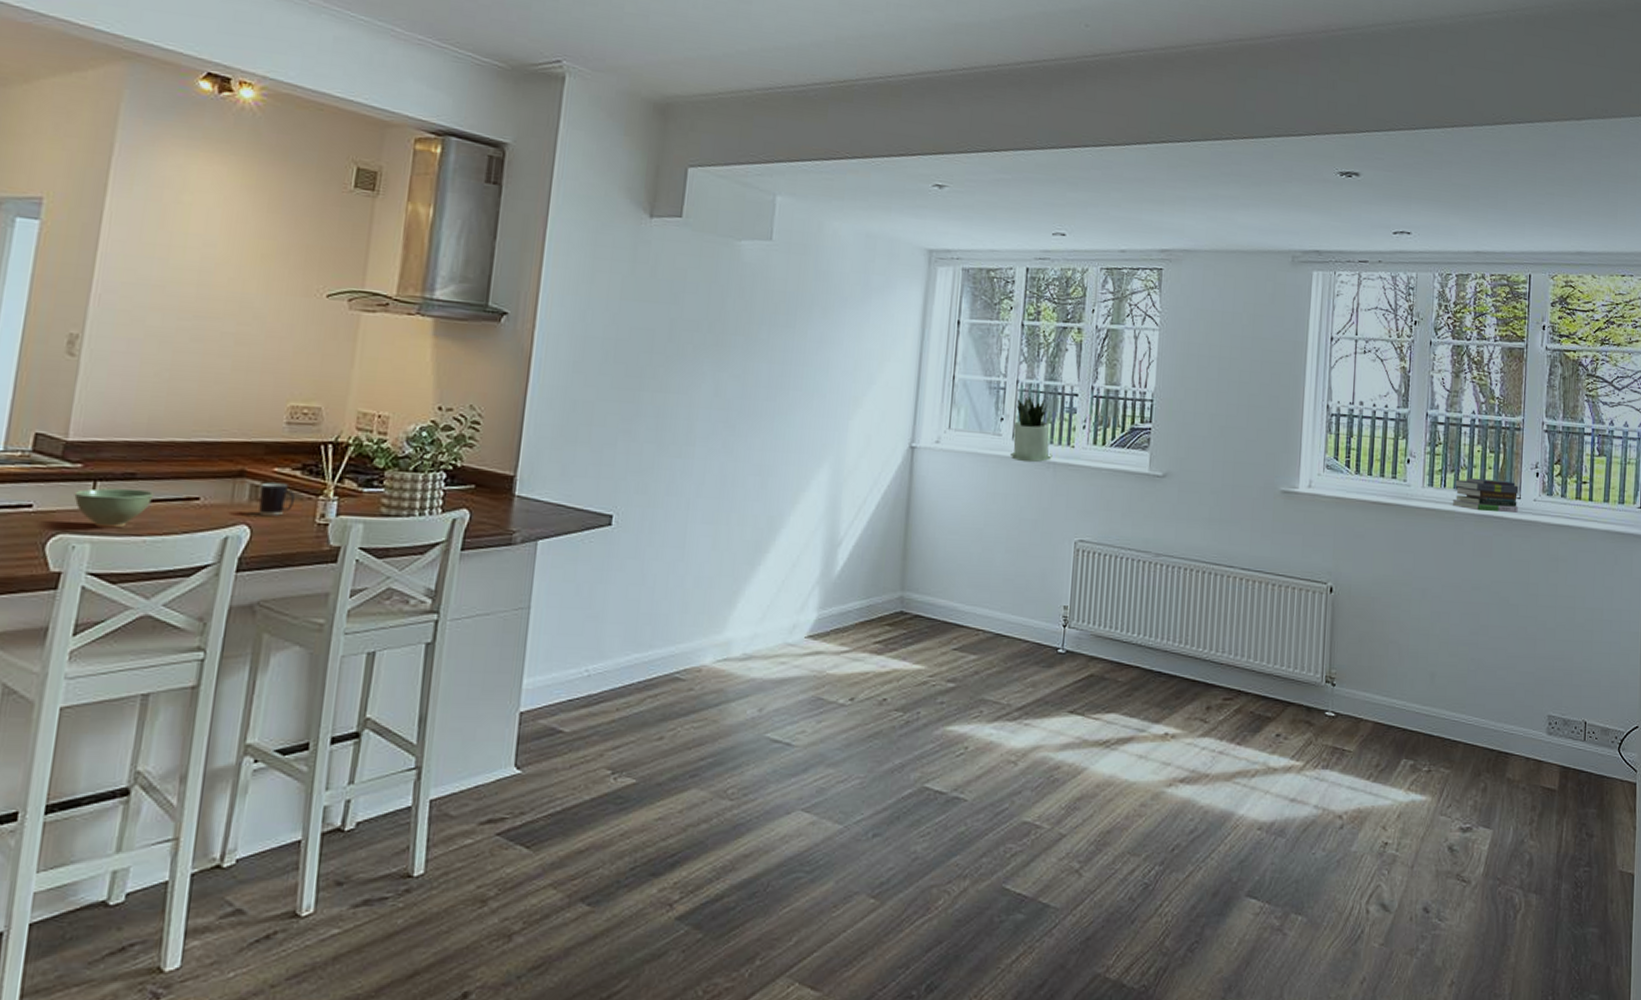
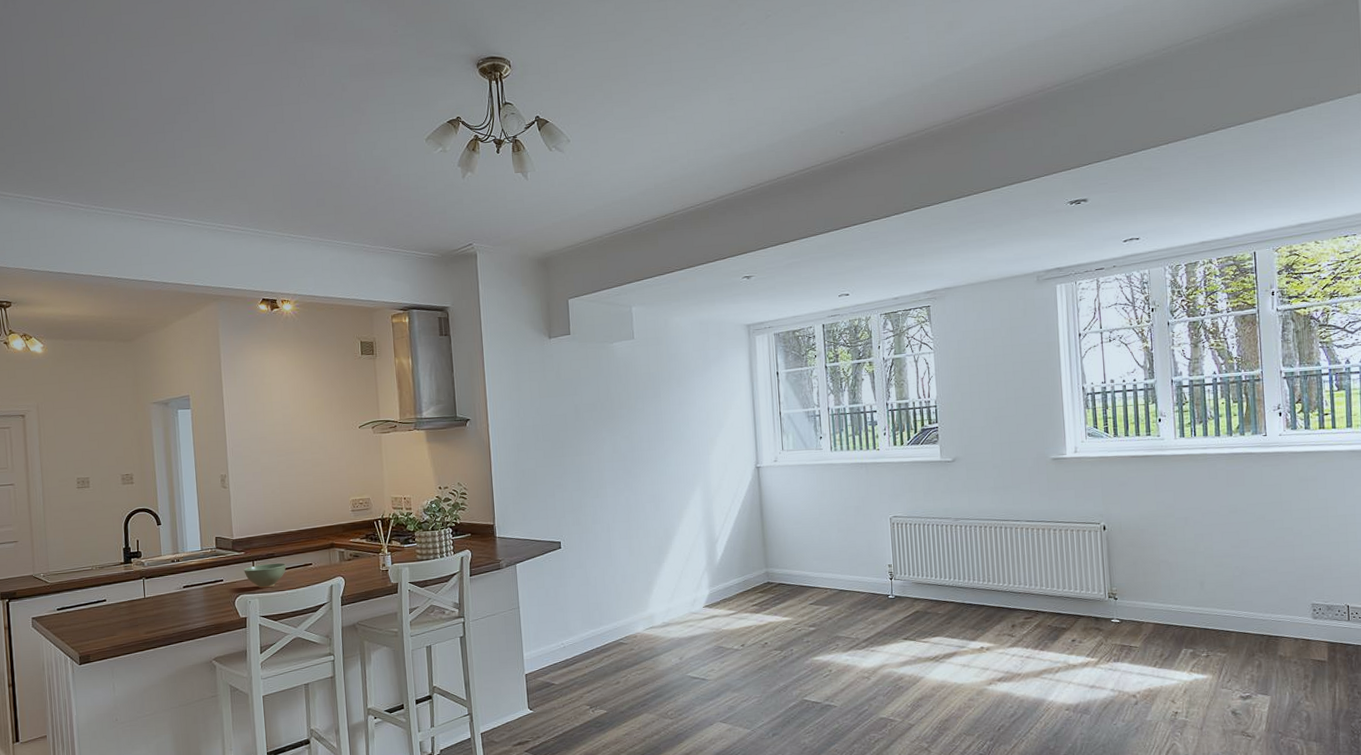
mug: present [258,482,296,516] -> none [344,548,366,569]
planter: present [1009,396,1052,463] -> none [830,418,863,466]
books: present [1452,477,1519,514] -> none [1203,423,1265,451]

